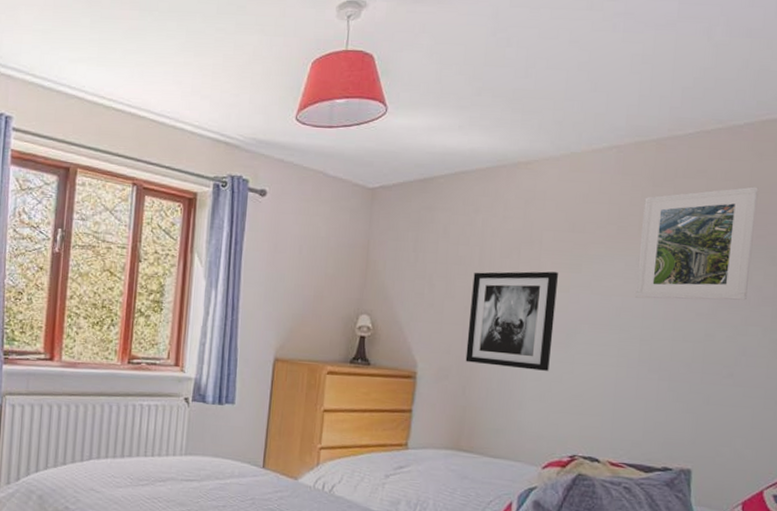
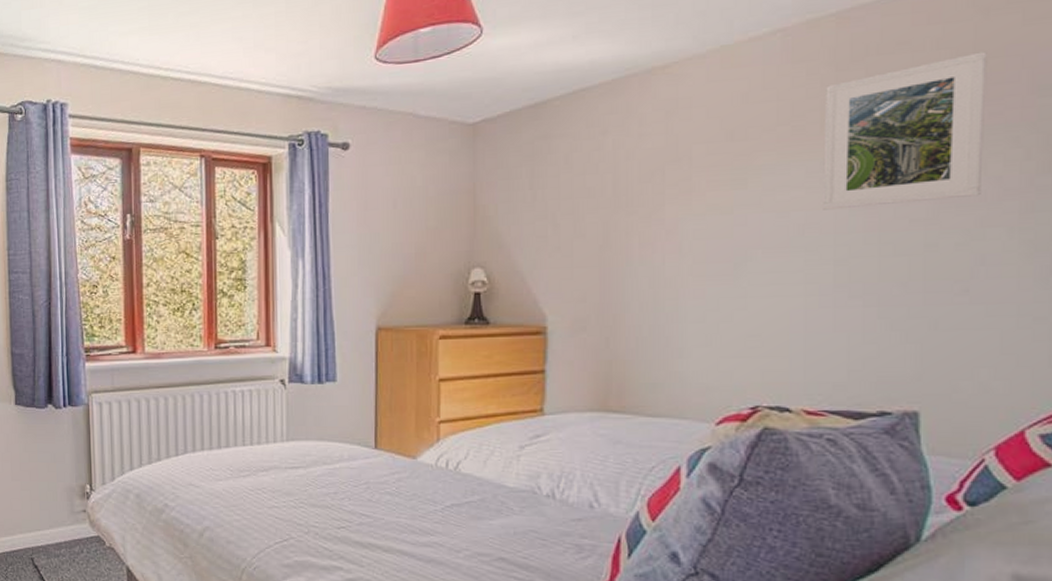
wall art: present [465,271,559,371] -> none [606,191,718,311]

